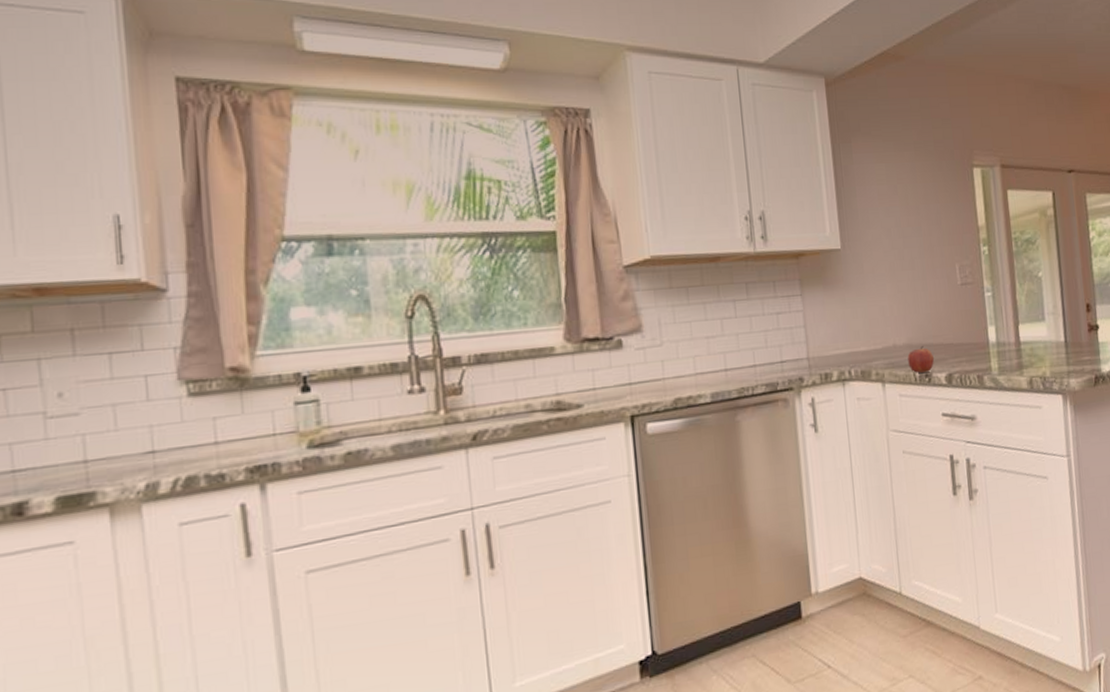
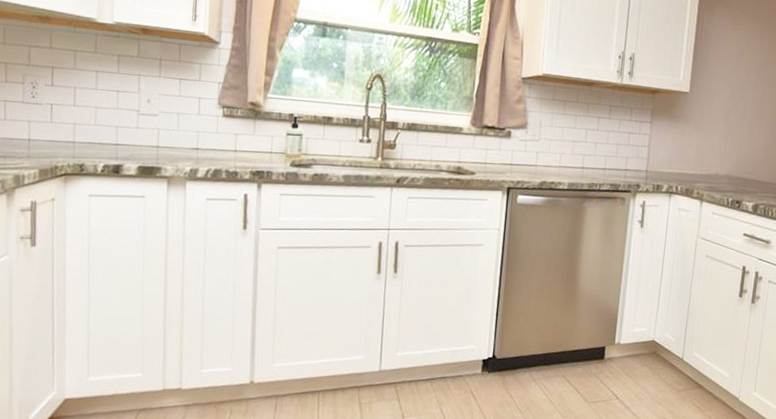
fruit: present [907,346,934,373] -> none [724,179,746,199]

